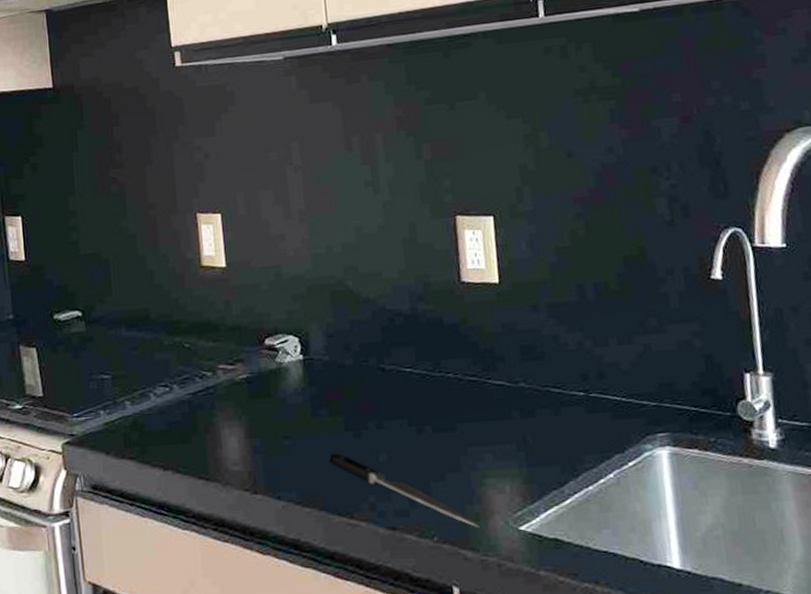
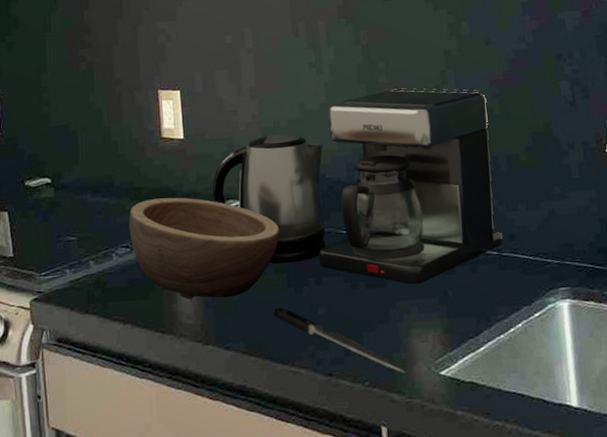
wooden bowl: none [167,331,335,447] -> present [128,197,280,302]
kettle: none [258,260,387,406] -> present [212,133,326,264]
coffee maker: none [378,208,591,429] -> present [318,88,503,285]

